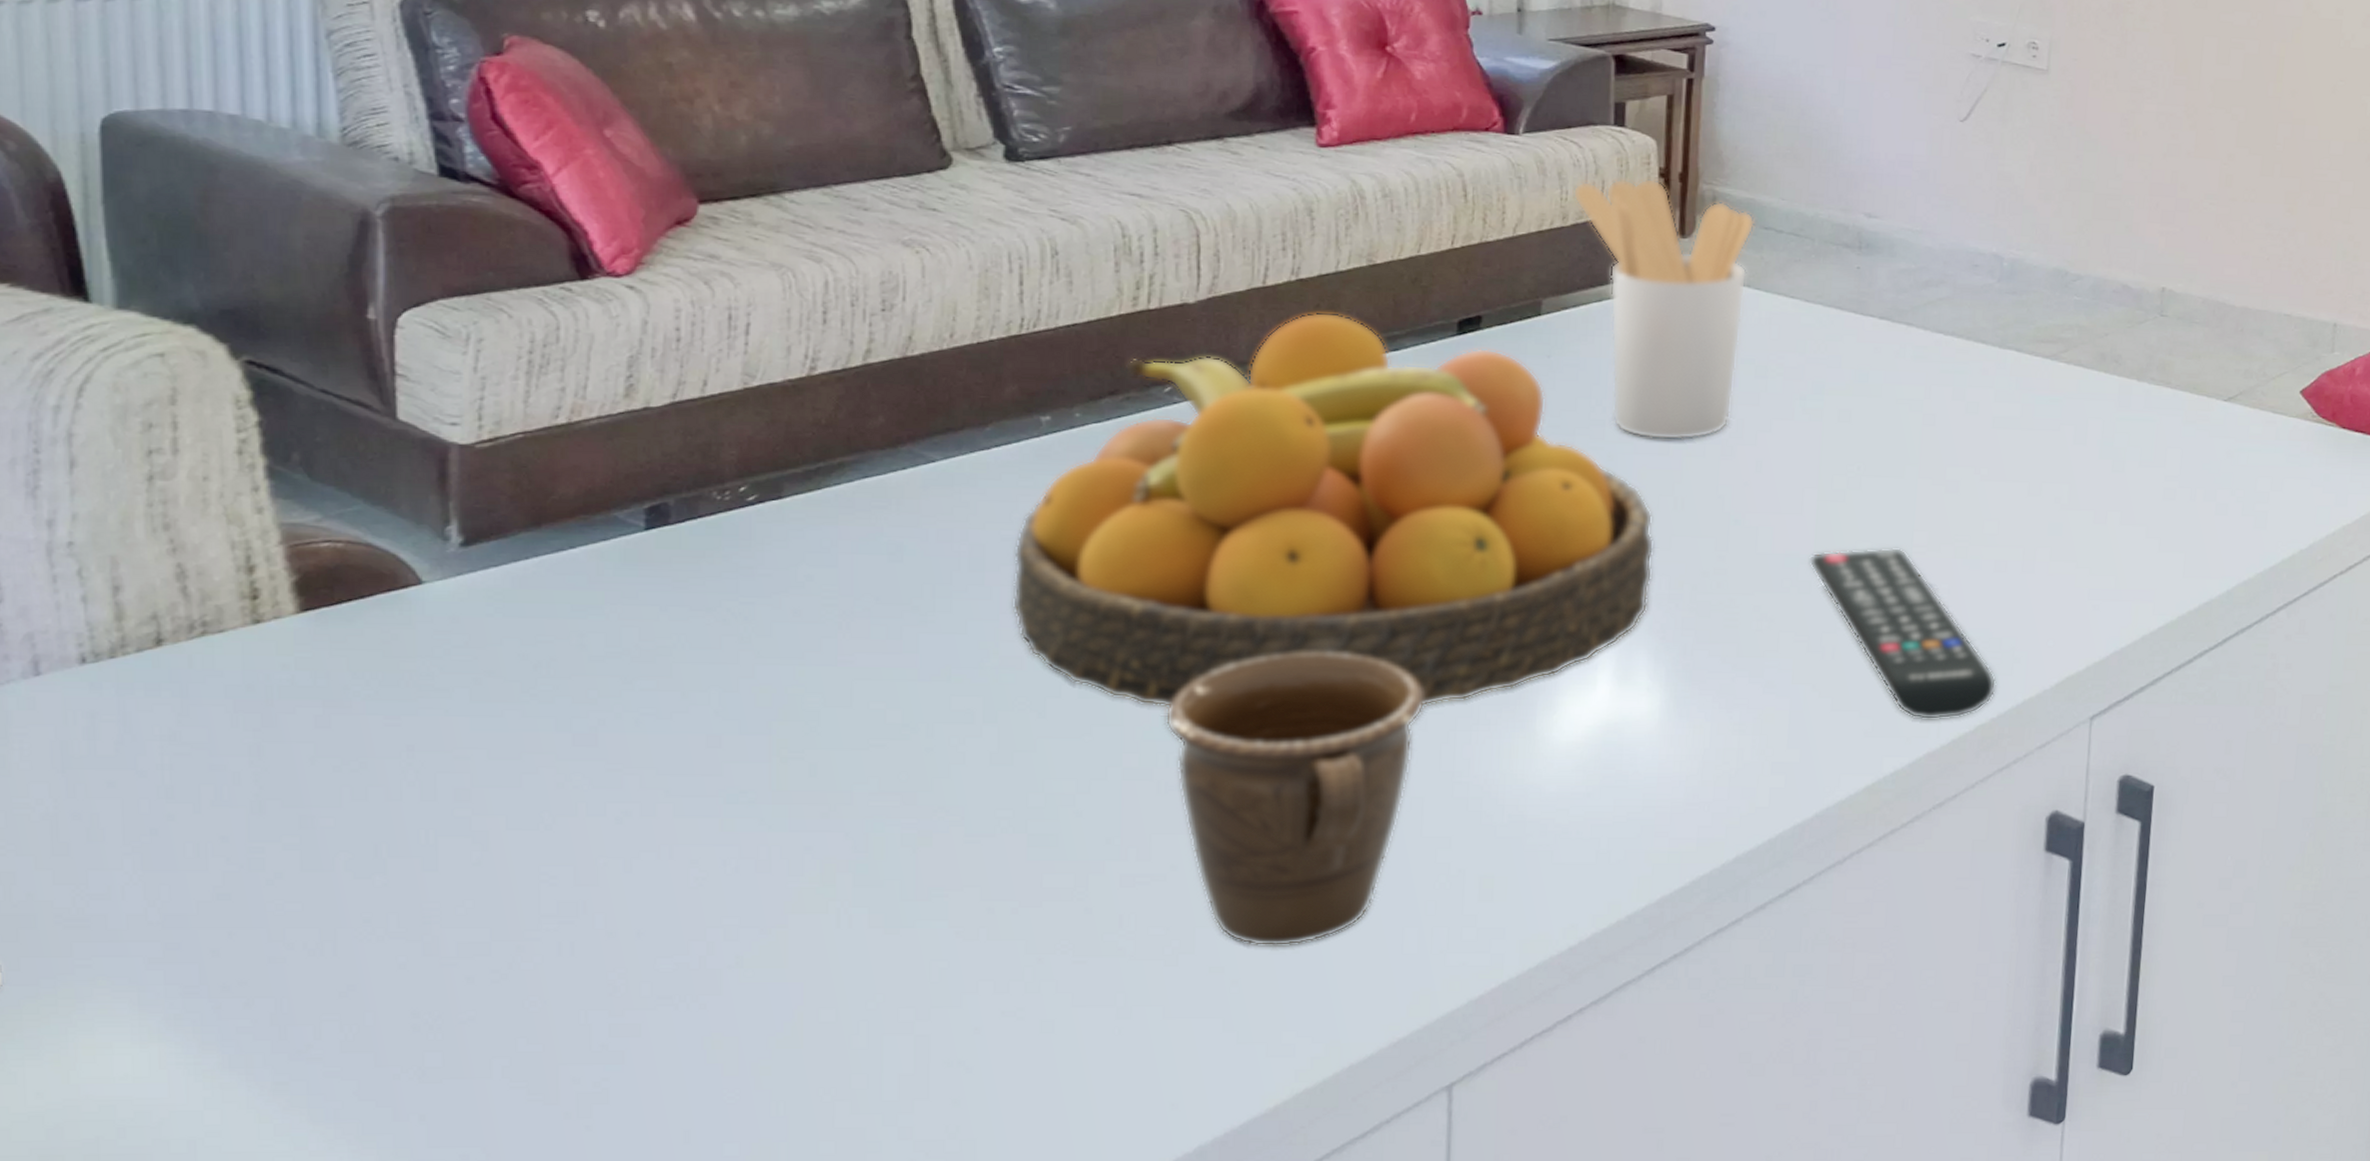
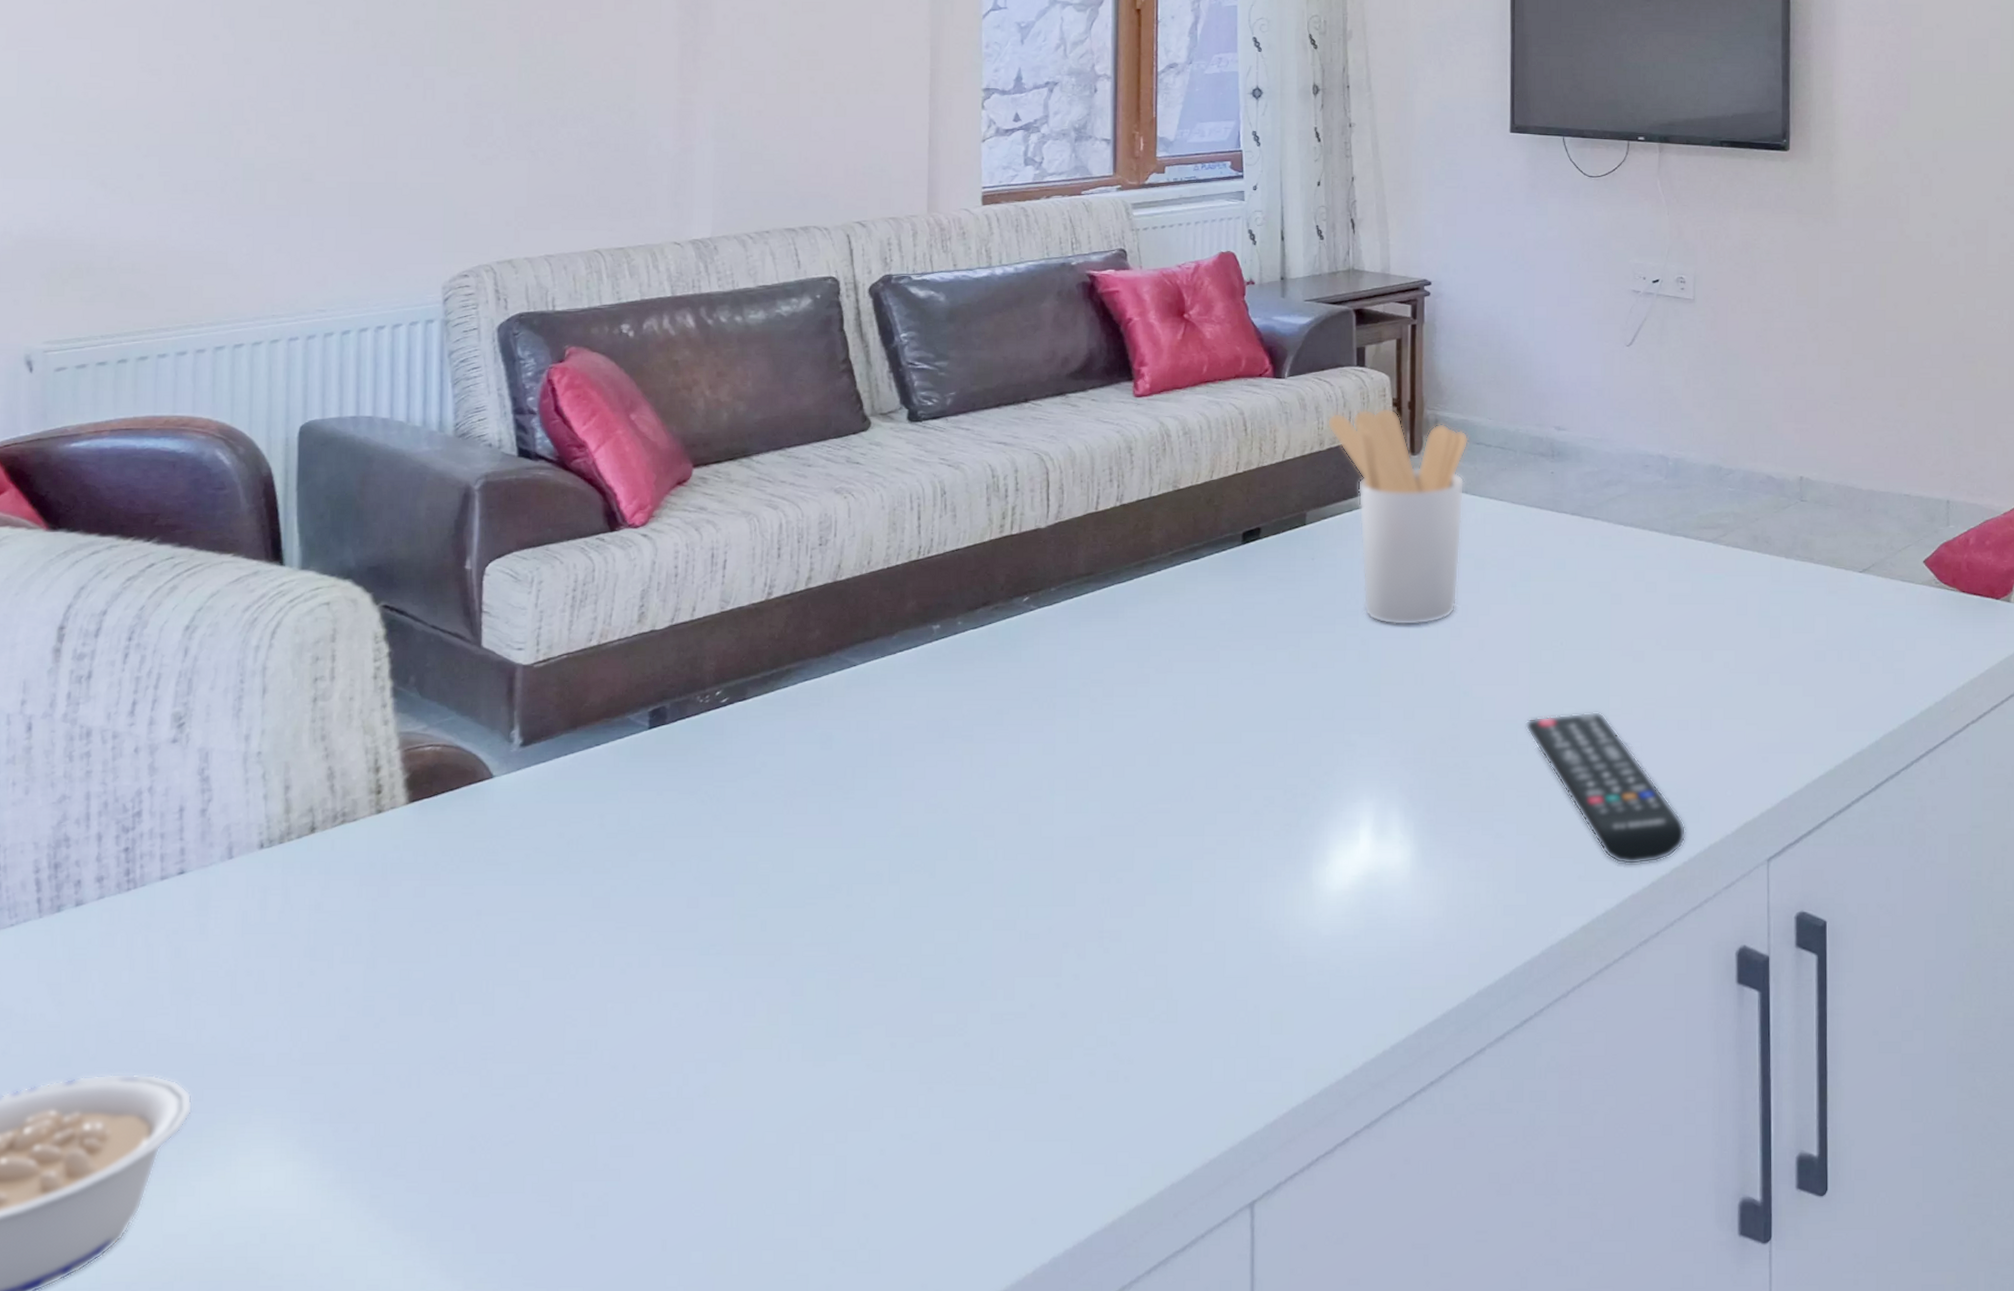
fruit bowl: present [1012,312,1655,708] -> none [911,530,1401,867]
mug: present [1165,652,1425,947] -> none [1025,817,1225,1076]

